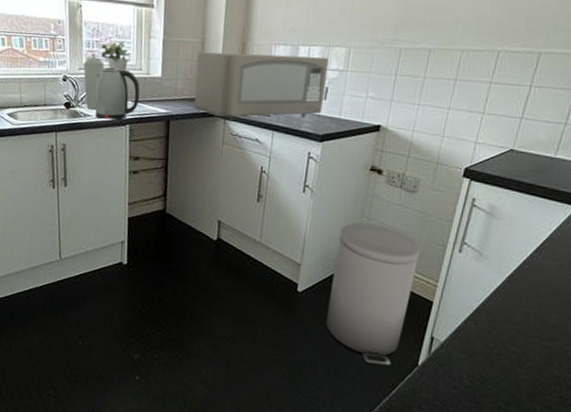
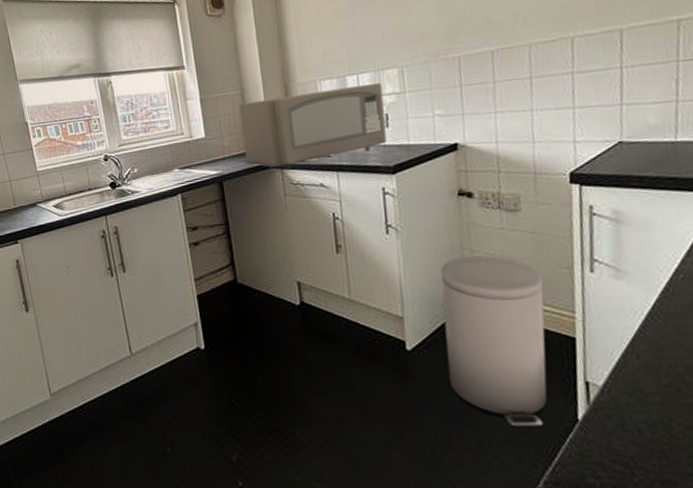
canister: present [83,53,104,110] -> none [122,126,144,186]
kettle: present [95,67,140,120] -> none [136,137,187,193]
potted plant: present [100,41,130,71] -> none [137,109,169,139]

